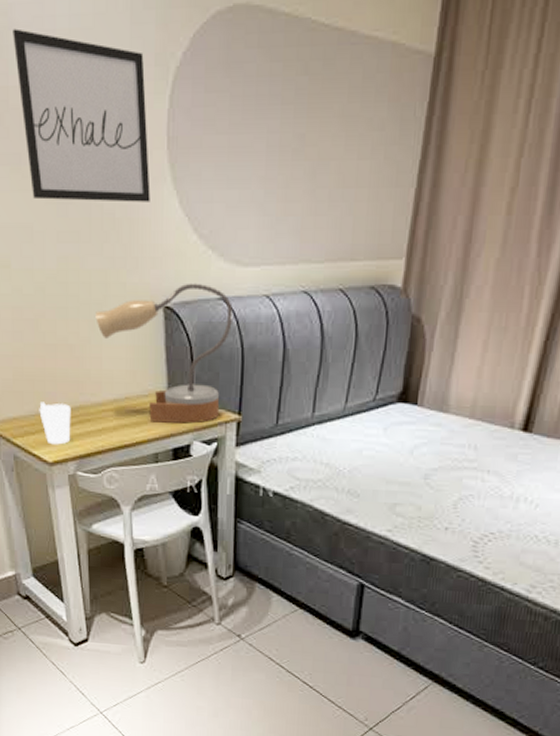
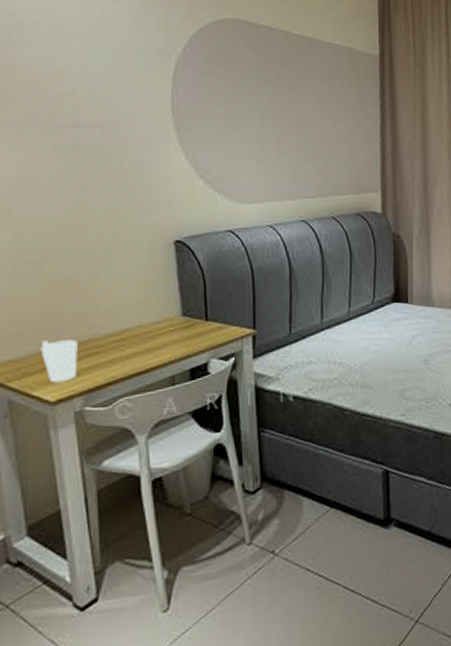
wall art: present [13,28,151,203] -> none [23,25,158,157]
table lamp: present [95,283,233,424] -> none [105,219,241,346]

